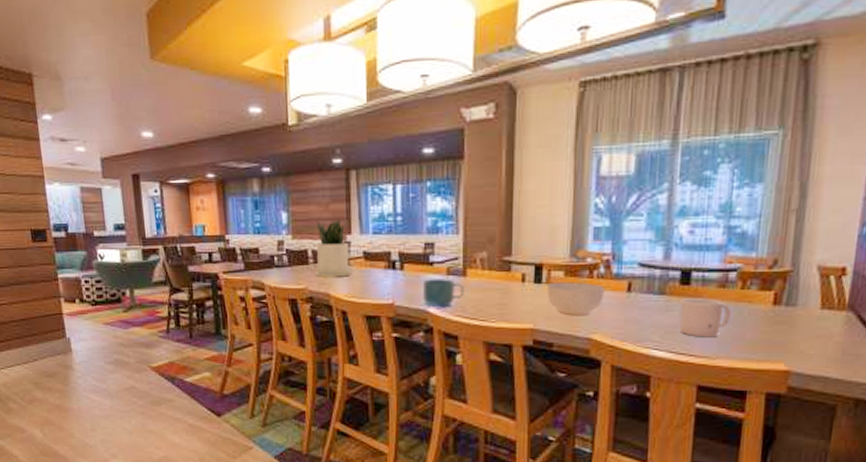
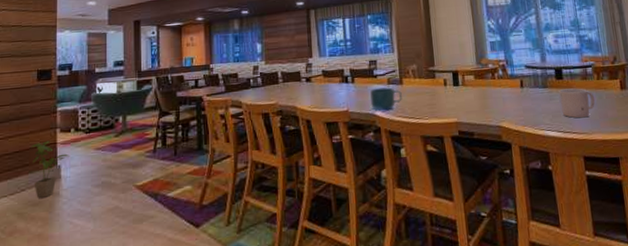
house plant: none [36,310,78,369] -> present [30,141,69,198]
planter: present [315,218,353,277] -> none [284,46,314,94]
bowl: present [547,282,605,316] -> none [463,82,505,110]

